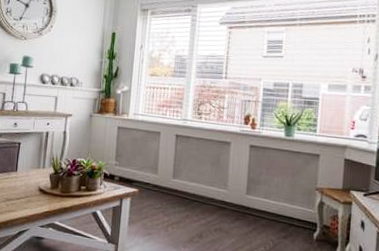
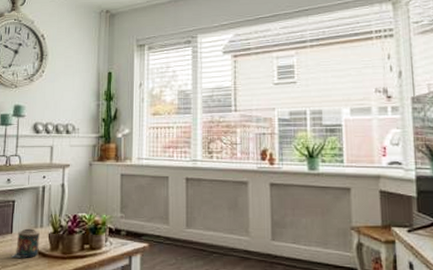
candle: none [15,168,42,194] -> present [11,228,40,258]

